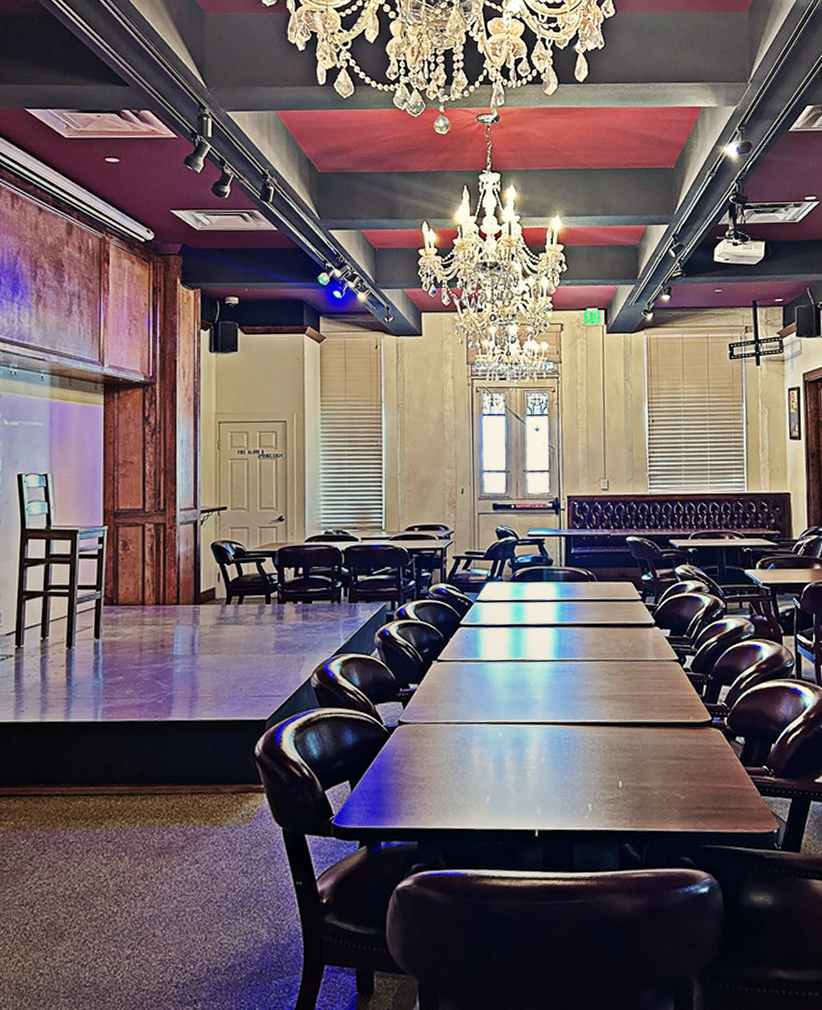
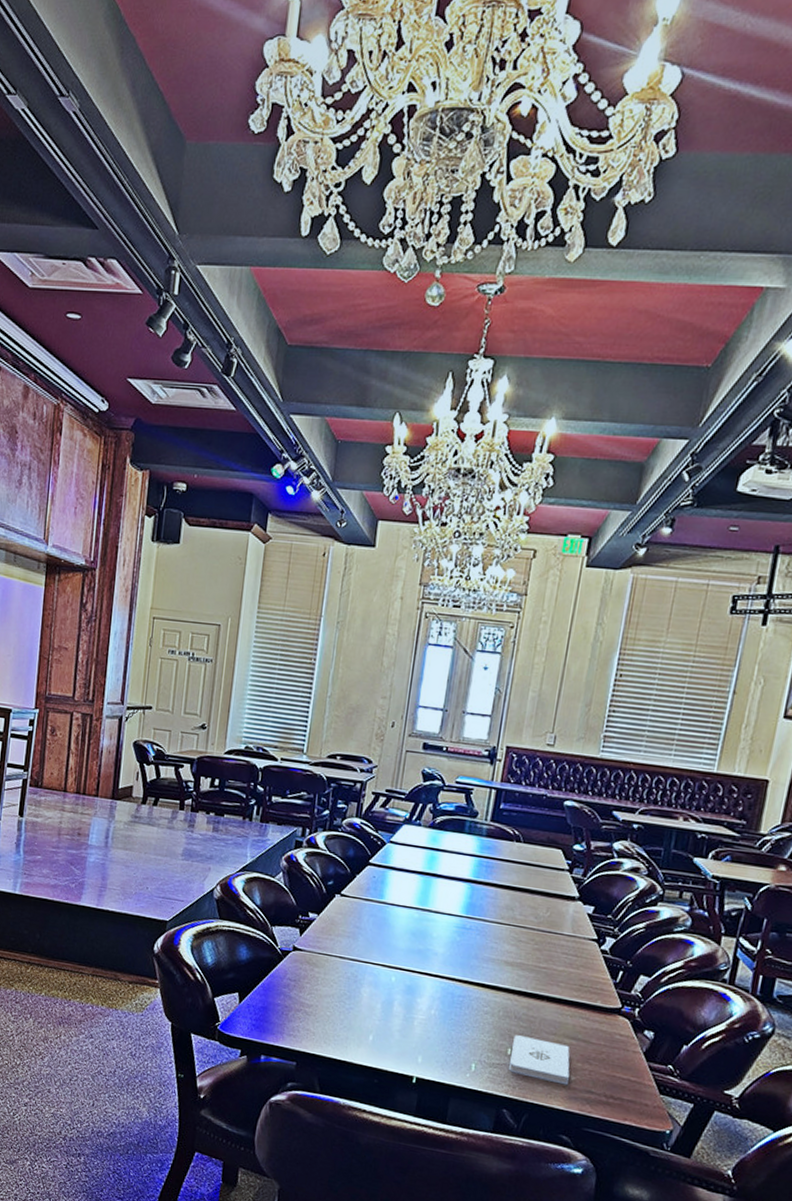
notepad: none [622,765,679,807] -> present [508,1035,570,1086]

